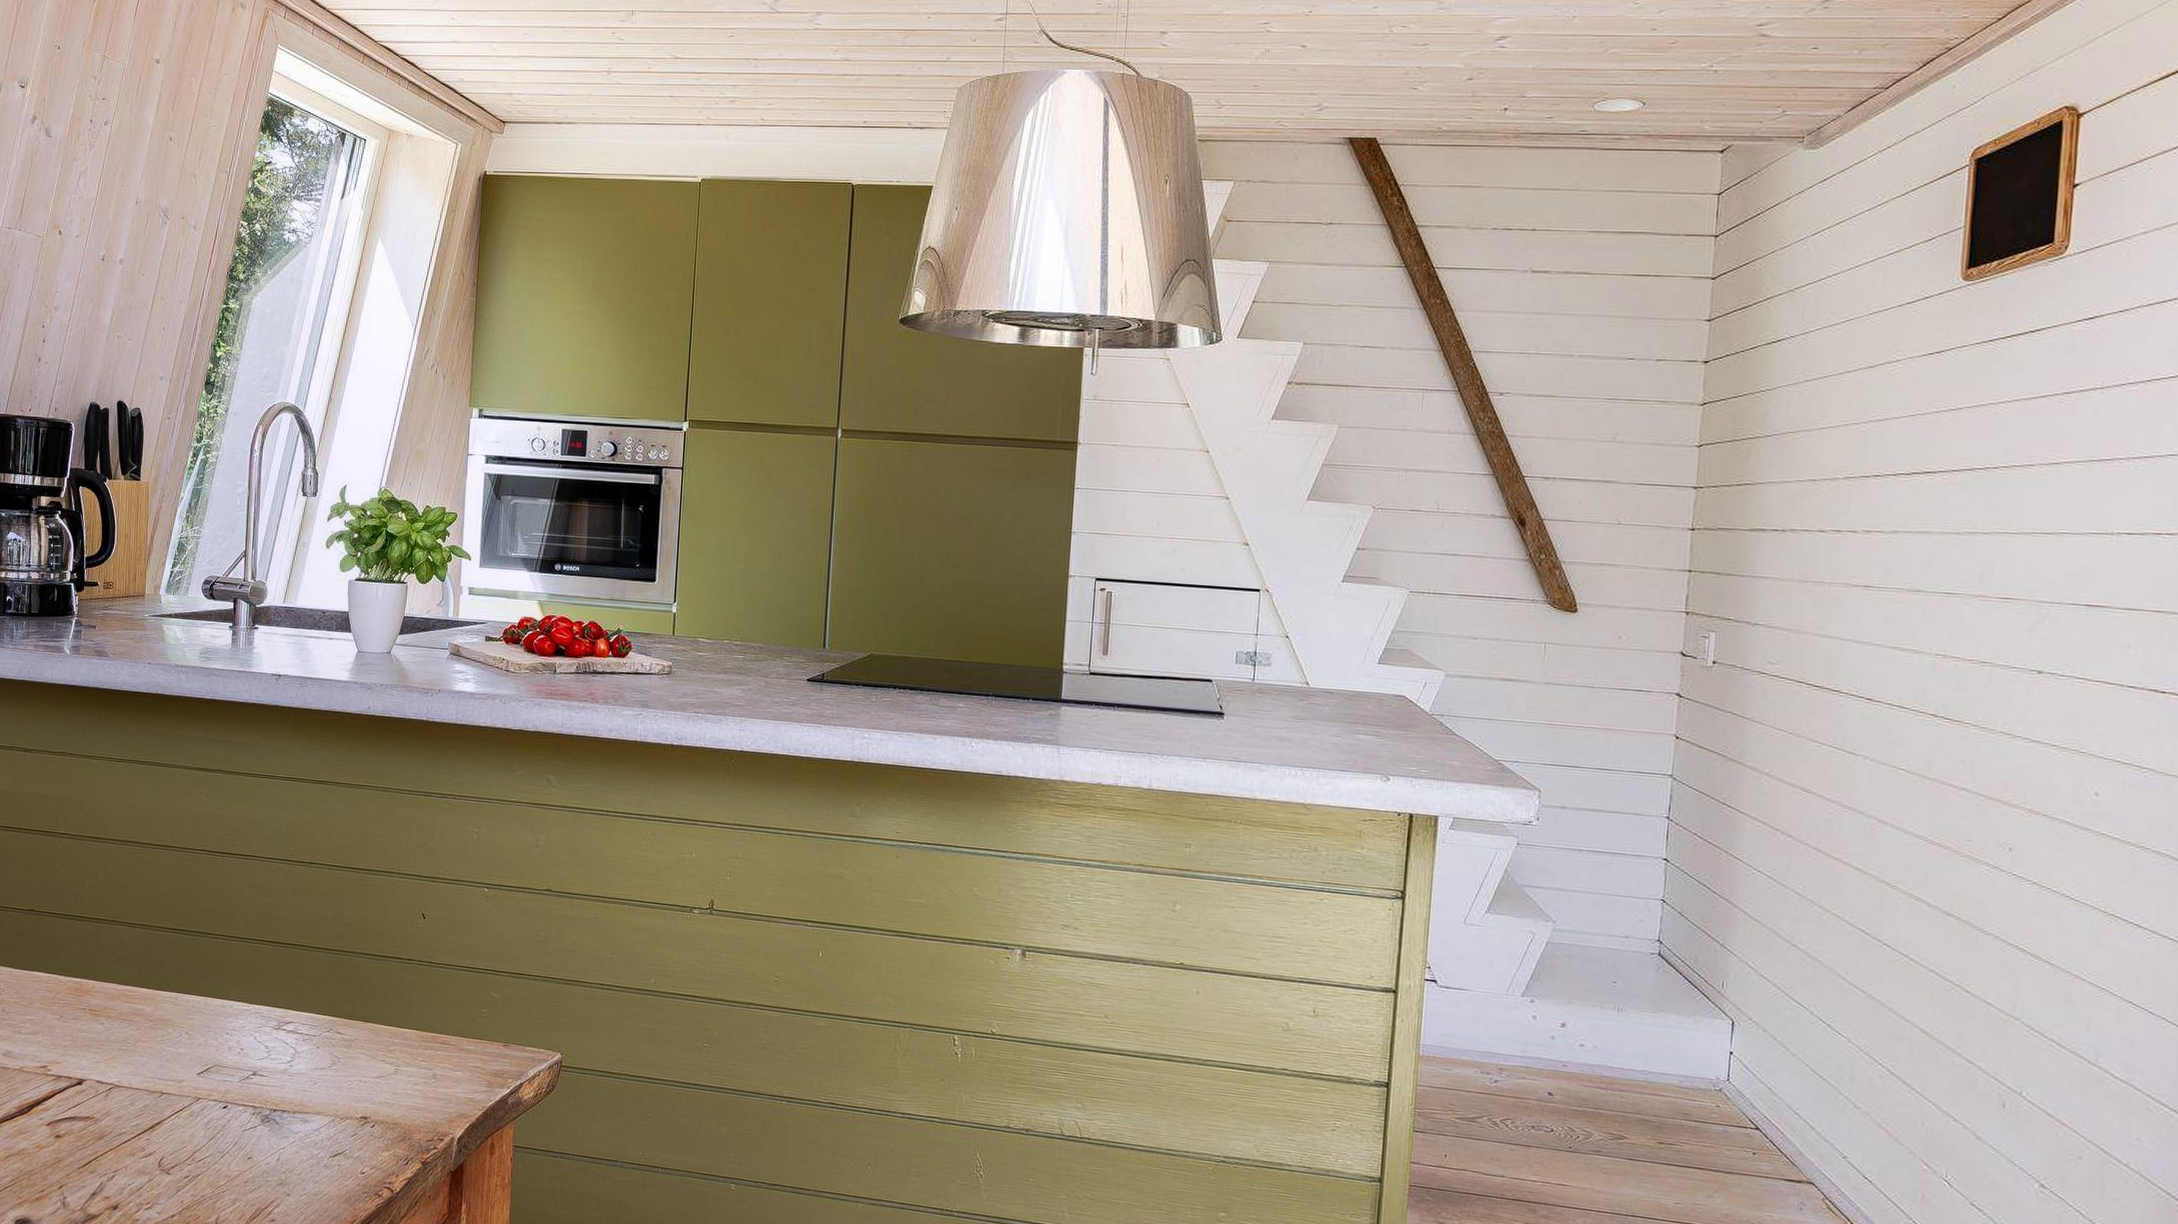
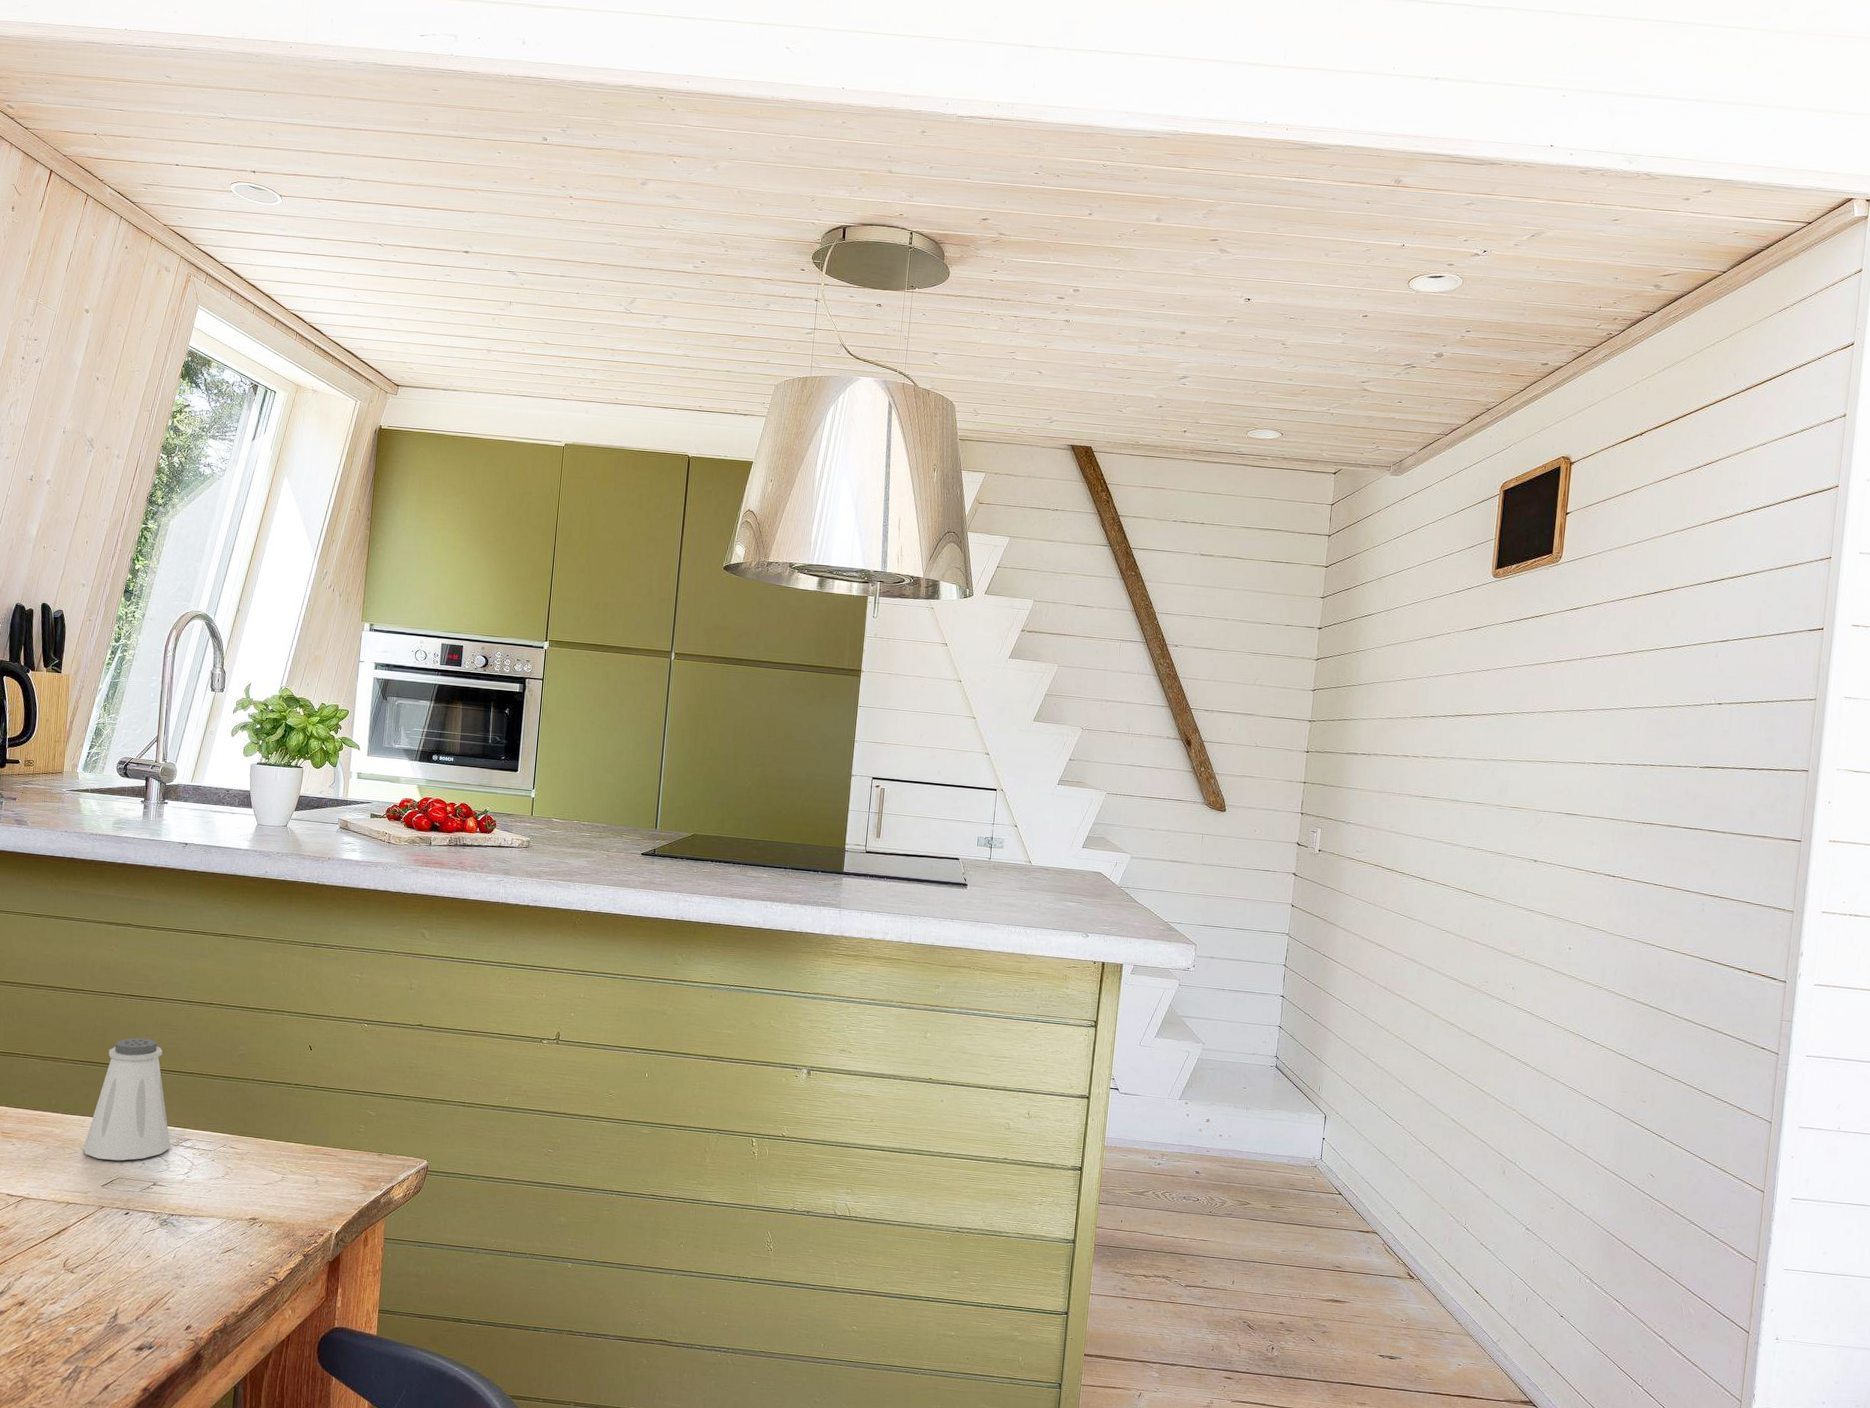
saltshaker: none [177,902,272,1046] -> present [83,1037,171,1161]

